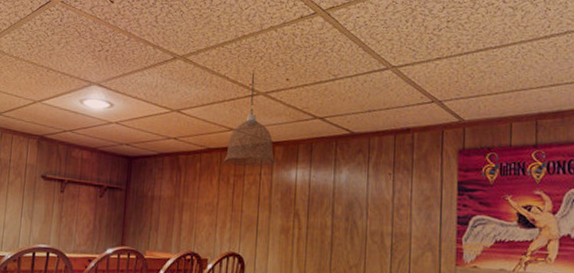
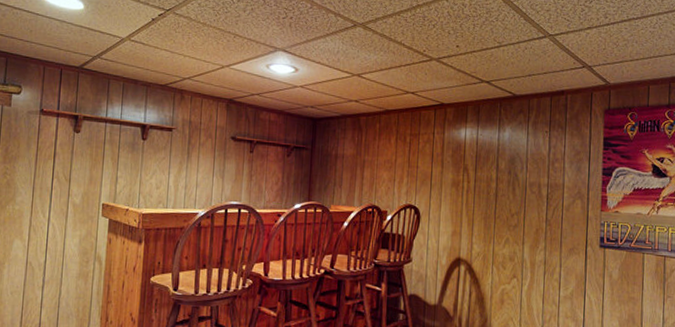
pendant lamp: present [224,73,276,167] -> none [401,40,447,127]

